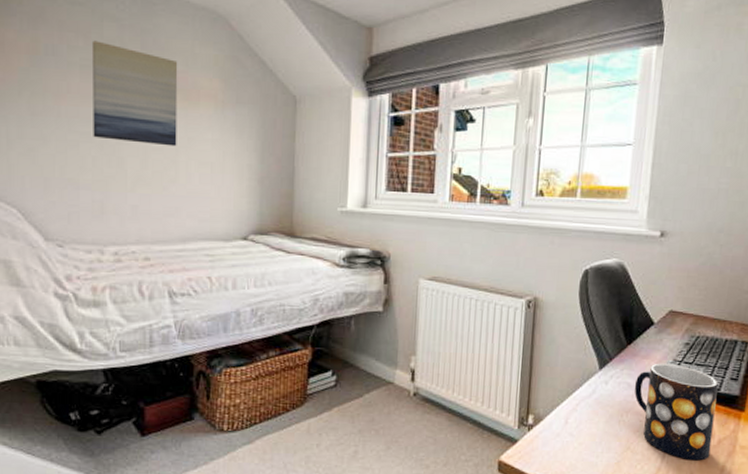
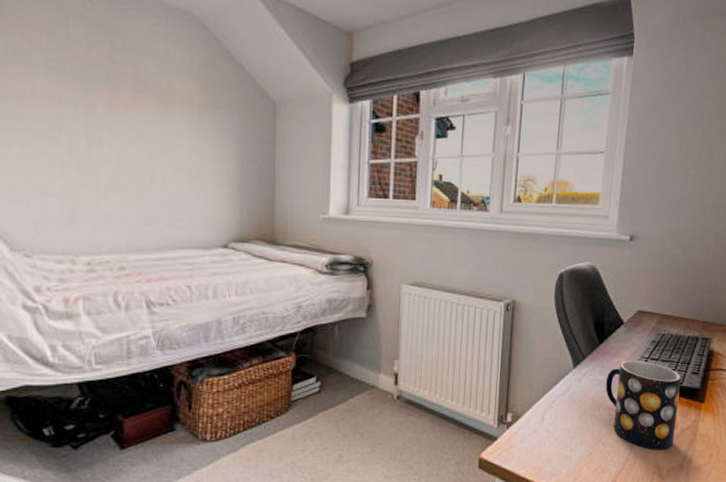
wall art: present [91,40,178,147] -> none [56,40,152,152]

